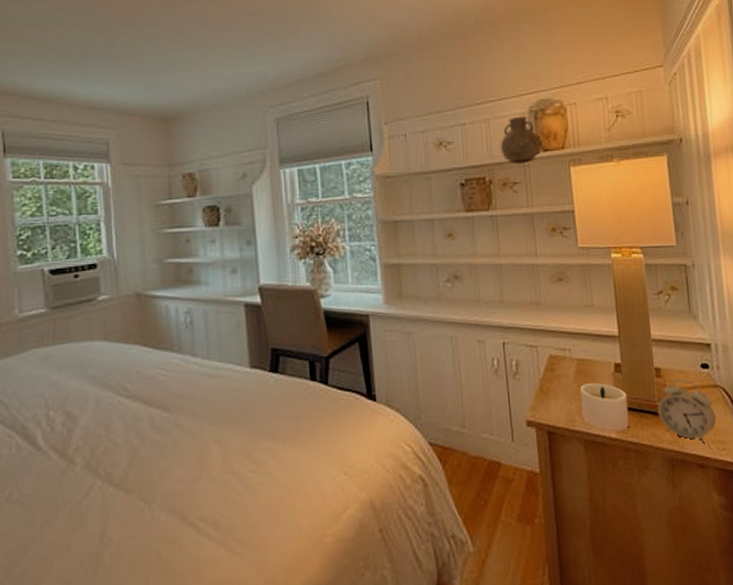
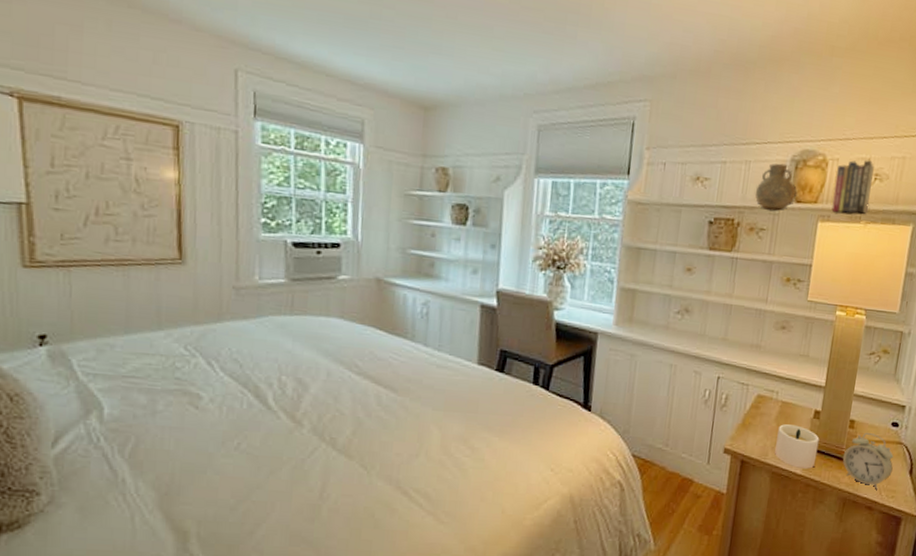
books: none [576,99,617,156] -> present [831,159,874,216]

